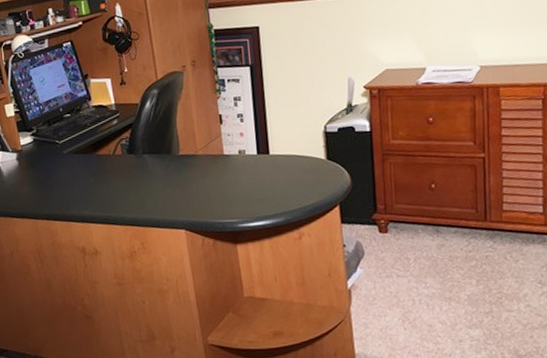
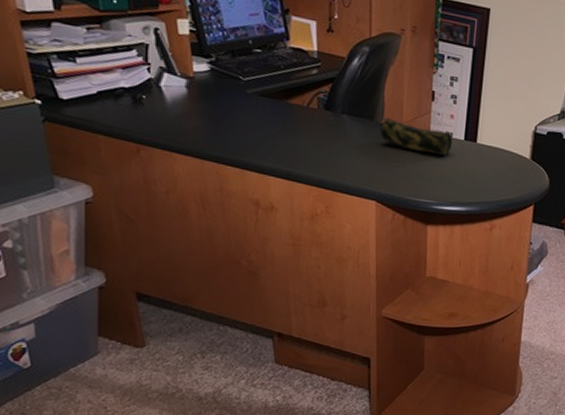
pencil case: none [178,149,247,175] -> present [380,117,453,155]

